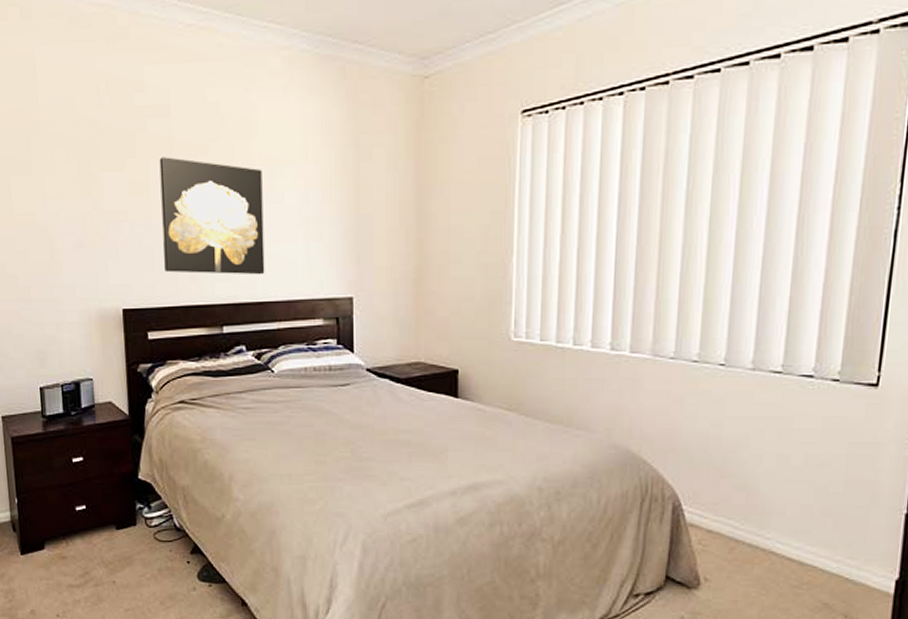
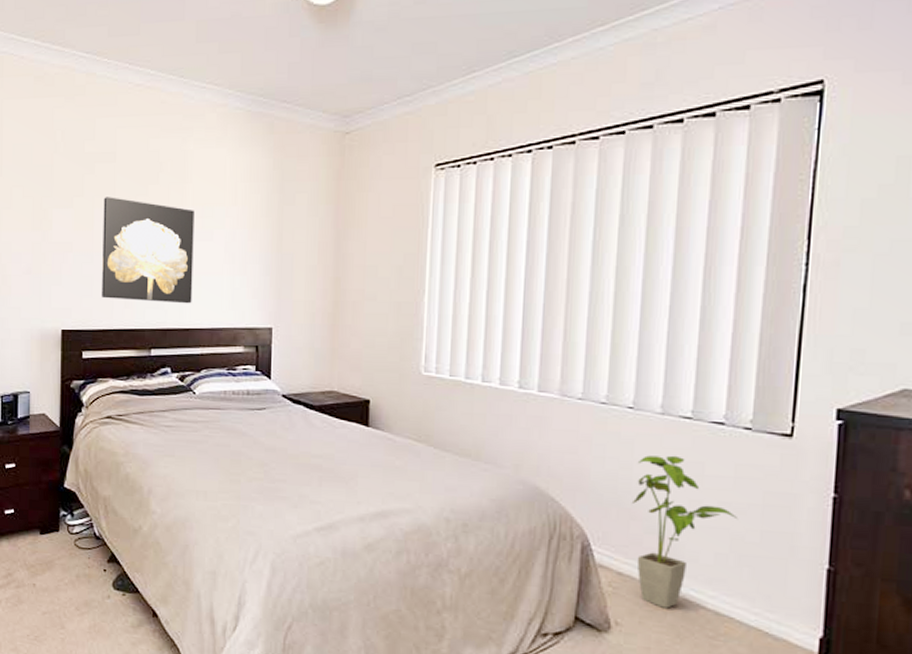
house plant: none [721,411,823,562] -> present [631,455,737,608]

